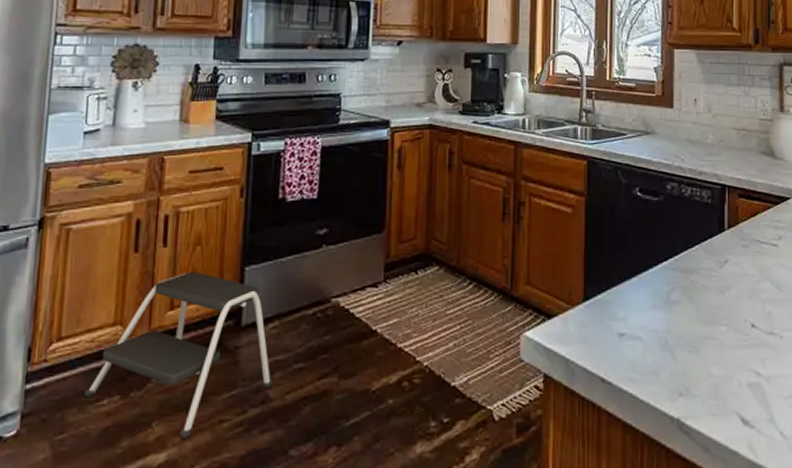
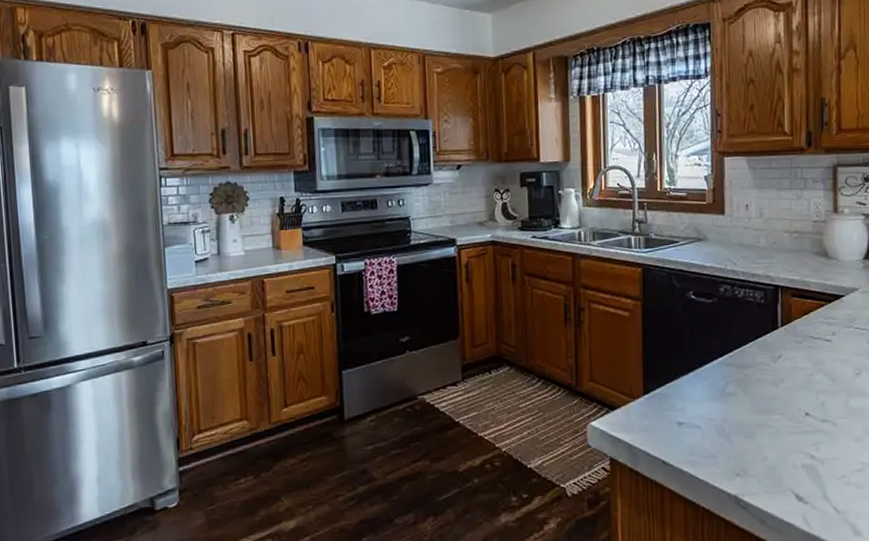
step stool: present [84,271,273,439] -> none [225,375,375,510]

